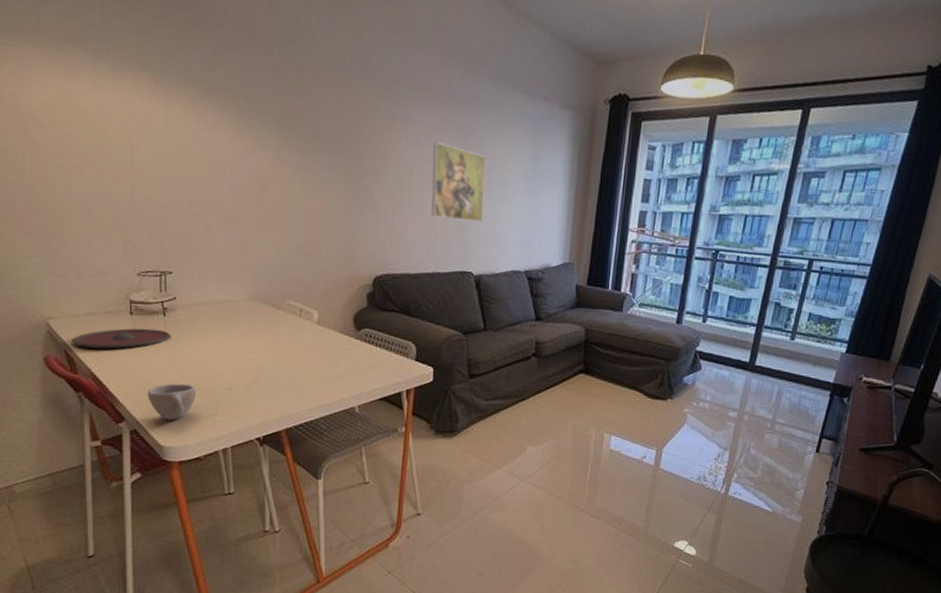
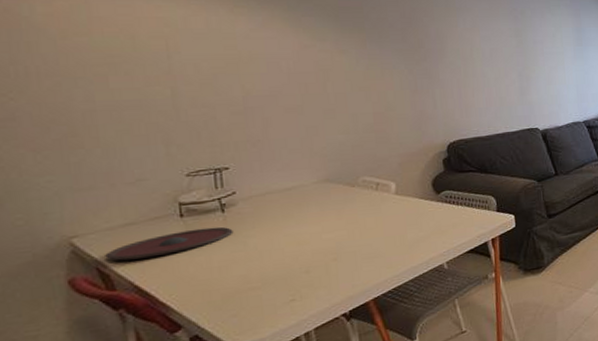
cup: present [147,383,196,420] -> none [208,275,268,318]
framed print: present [431,142,487,222] -> none [489,24,541,87]

